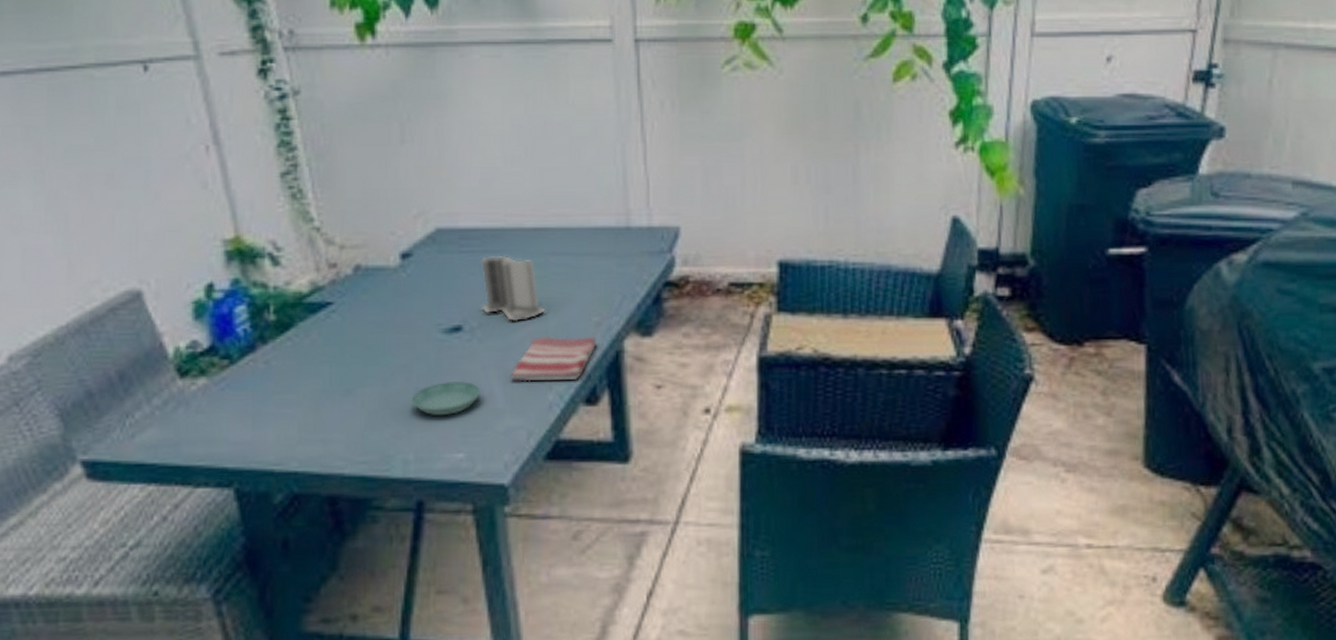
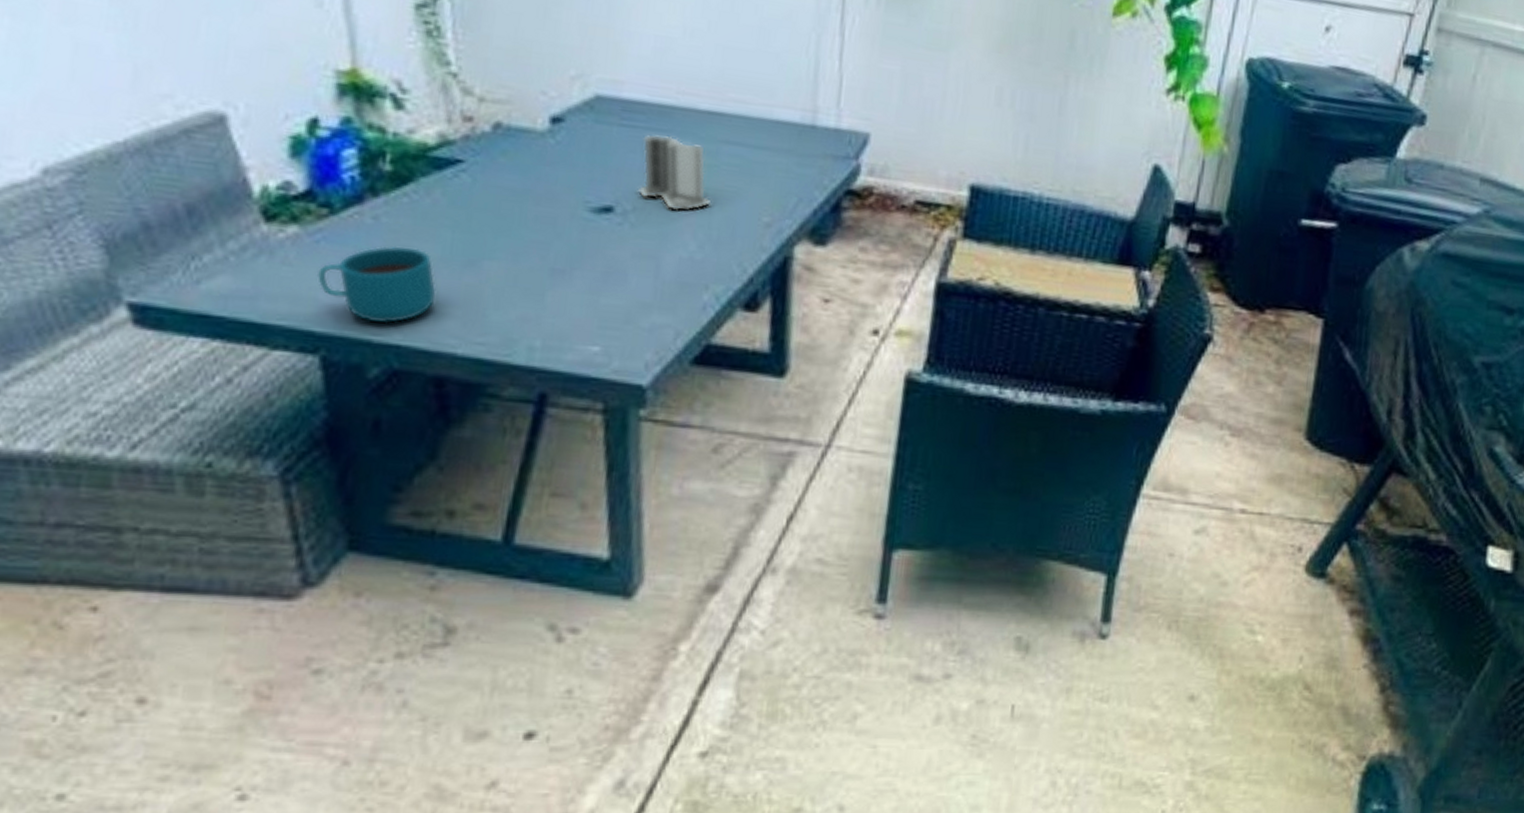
cup: none [226,384,322,455] -> present [318,246,437,324]
saucer: present [411,380,480,415] -> none [544,266,627,303]
dish towel: present [509,336,597,382] -> none [661,230,764,283]

